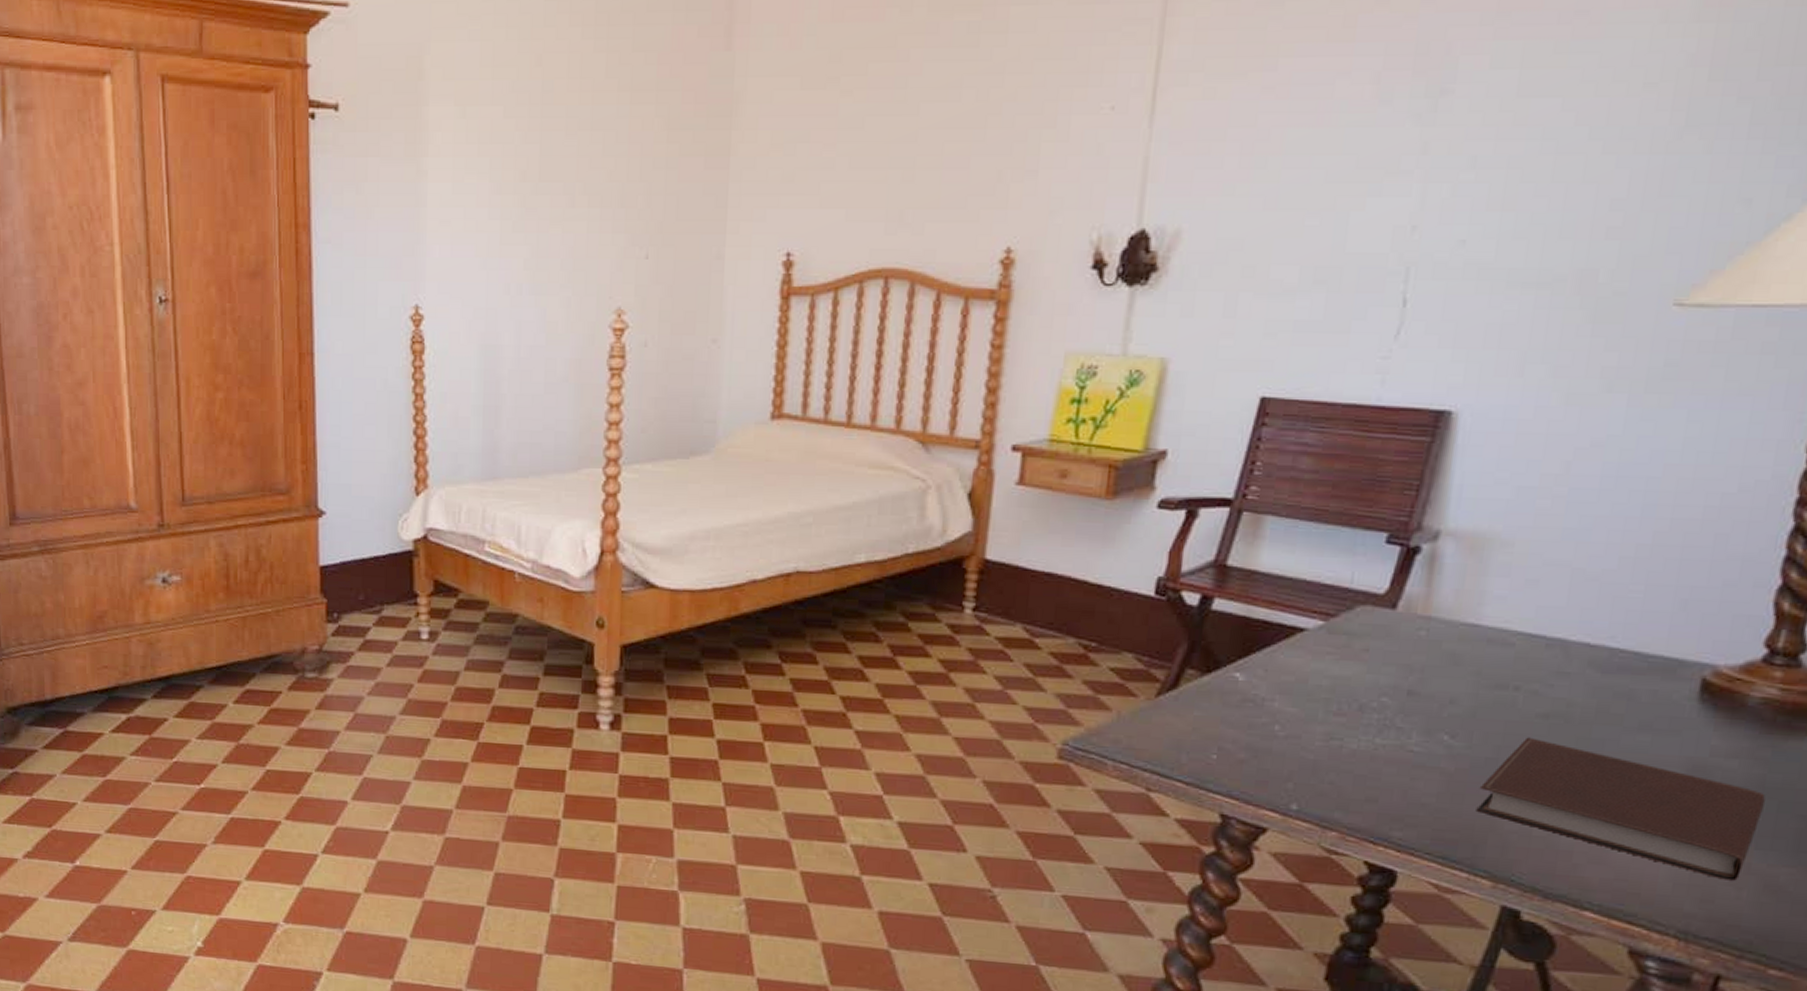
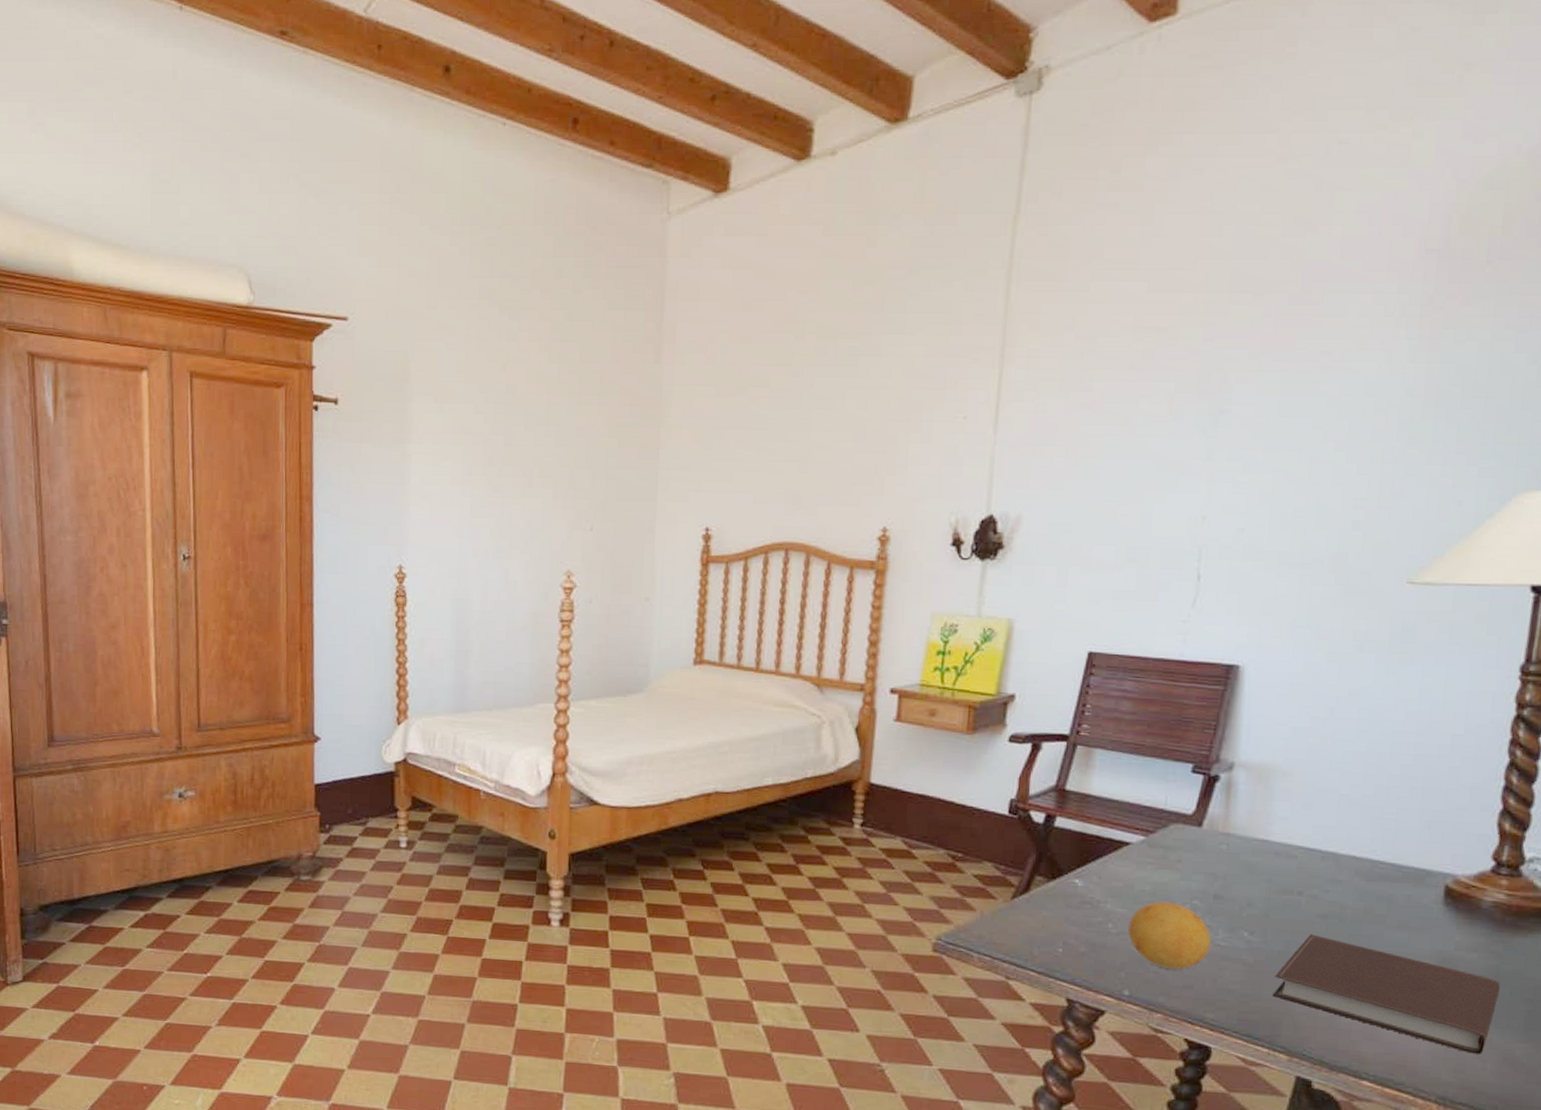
fruit: none [1298,698,1403,780] -> present [1128,901,1211,970]

